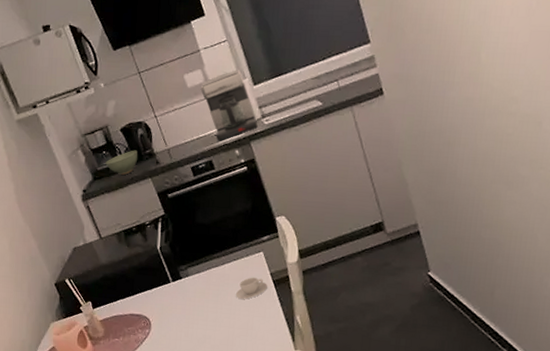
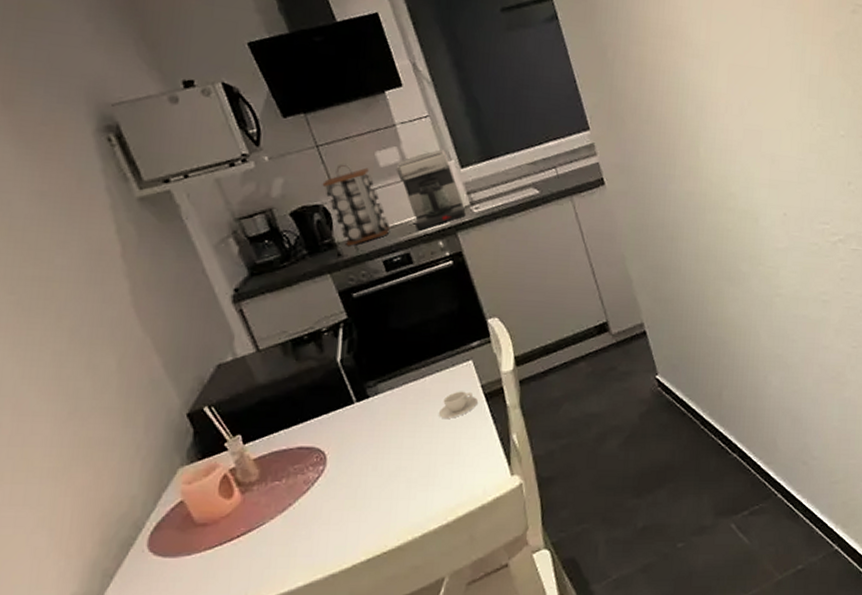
bowl: present [105,150,138,176] -> none [268,239,314,271]
spice rack: none [144,86,197,156] -> present [322,163,391,246]

